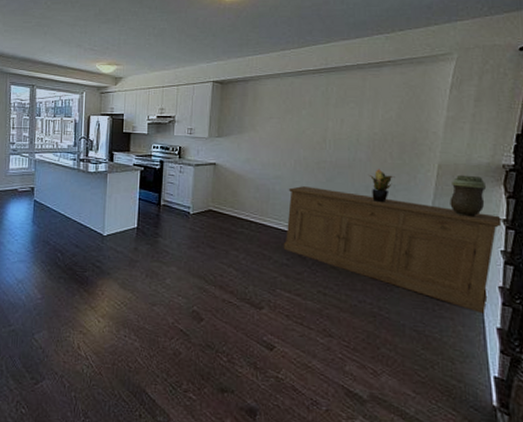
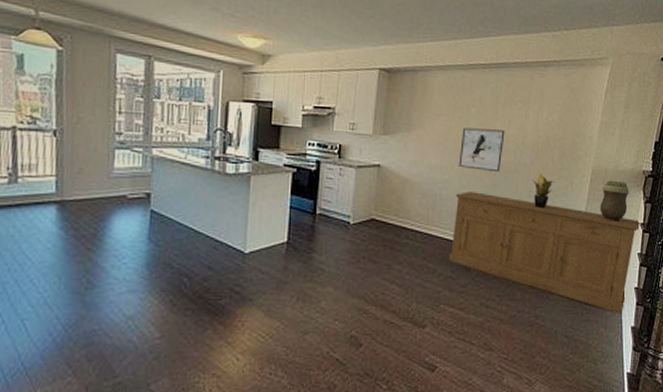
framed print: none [290,128,338,169] -> present [458,127,505,173]

